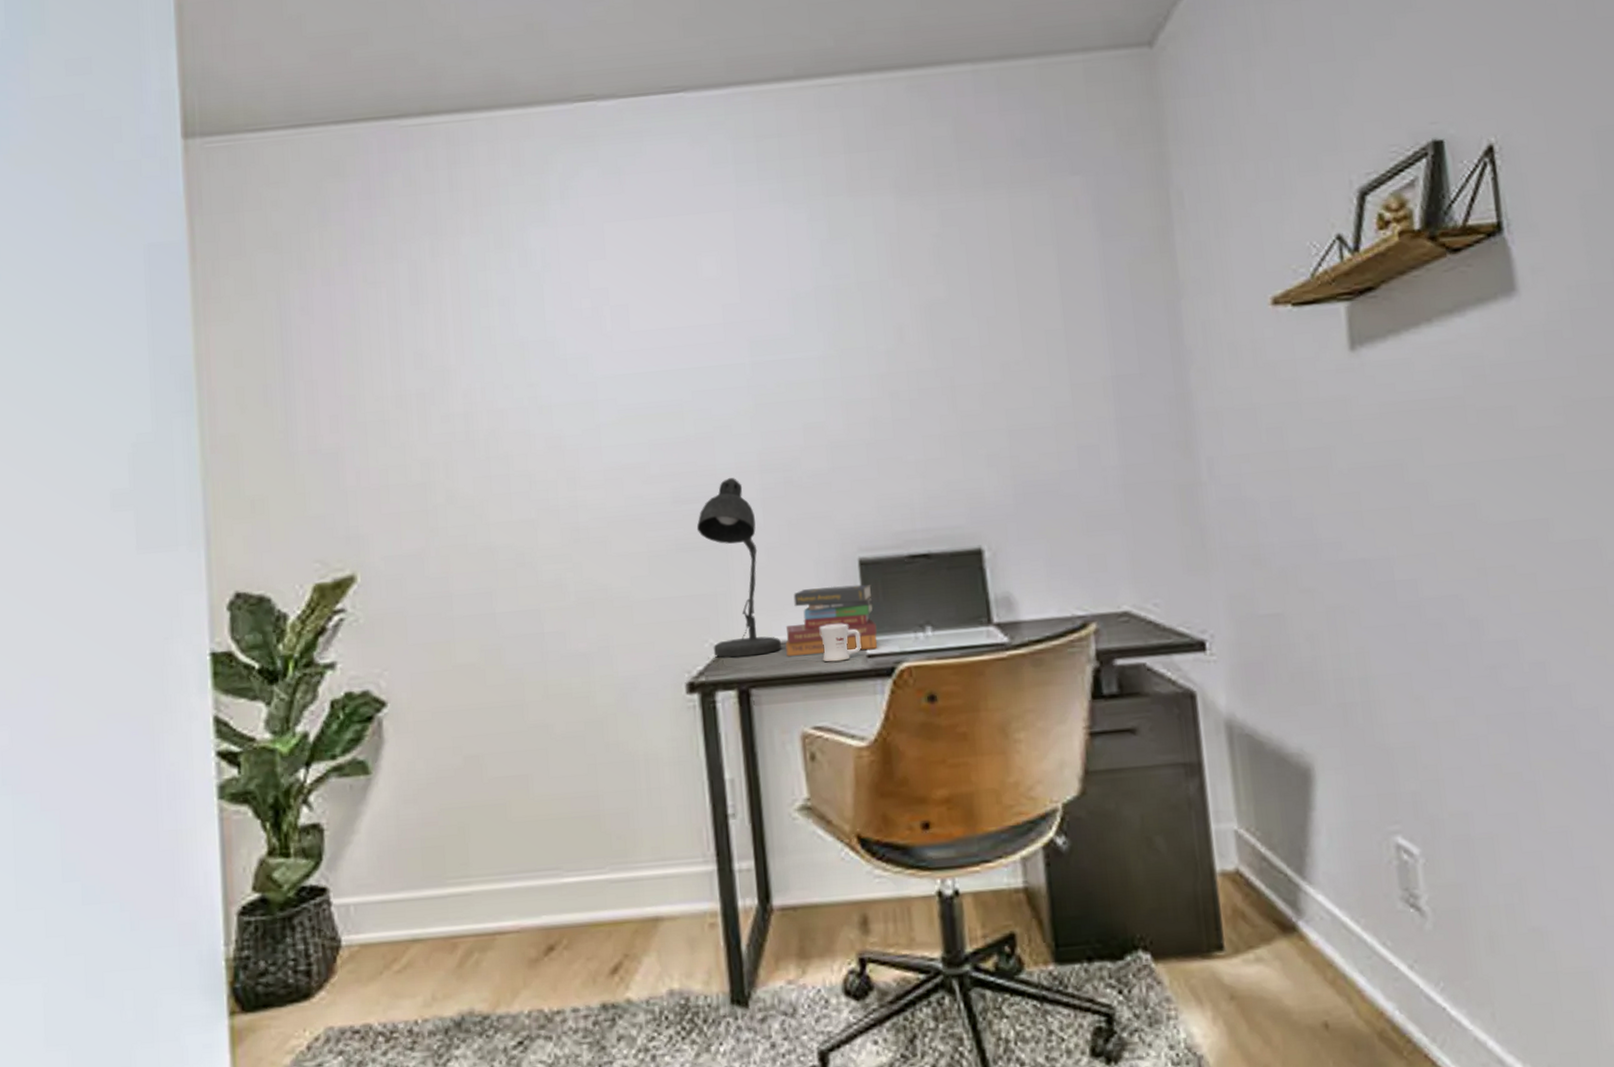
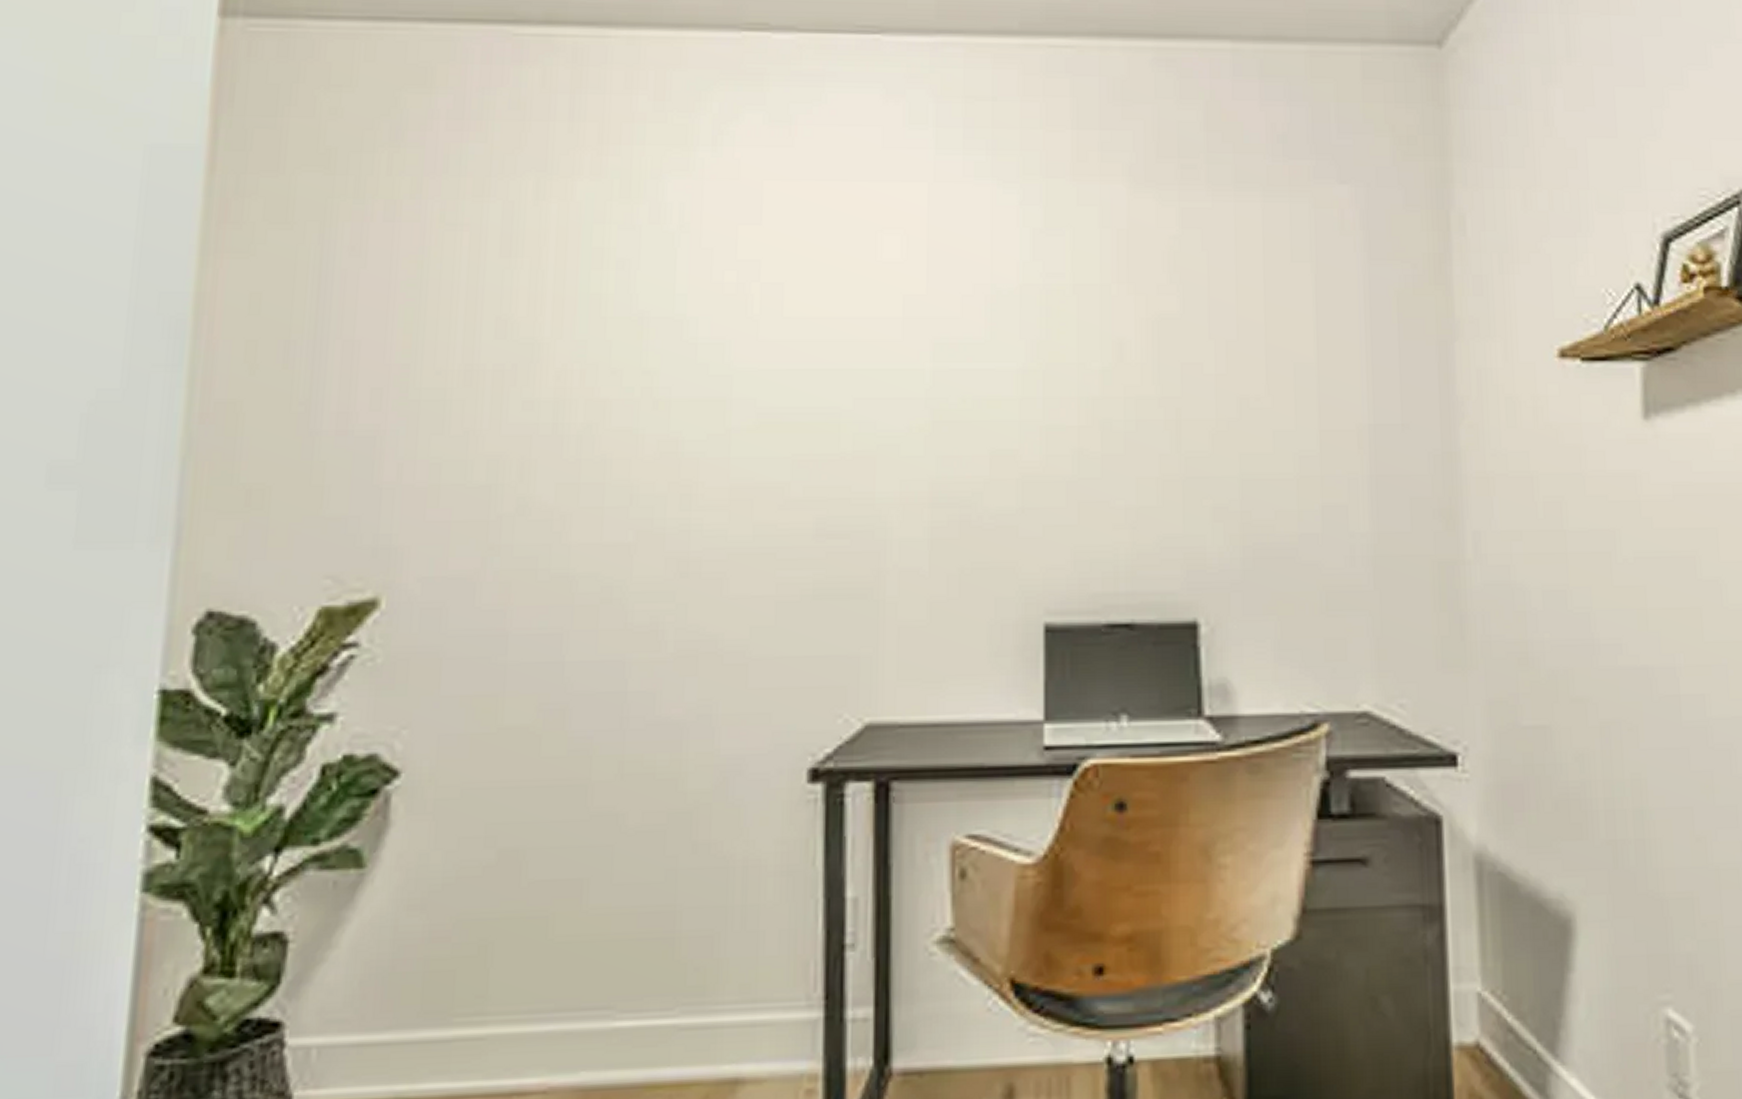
desk lamp: present [696,478,781,658] -> none [842,510,936,741]
books: present [785,584,877,656] -> none [942,656,1059,742]
mug: present [819,623,862,662] -> none [986,704,1038,753]

